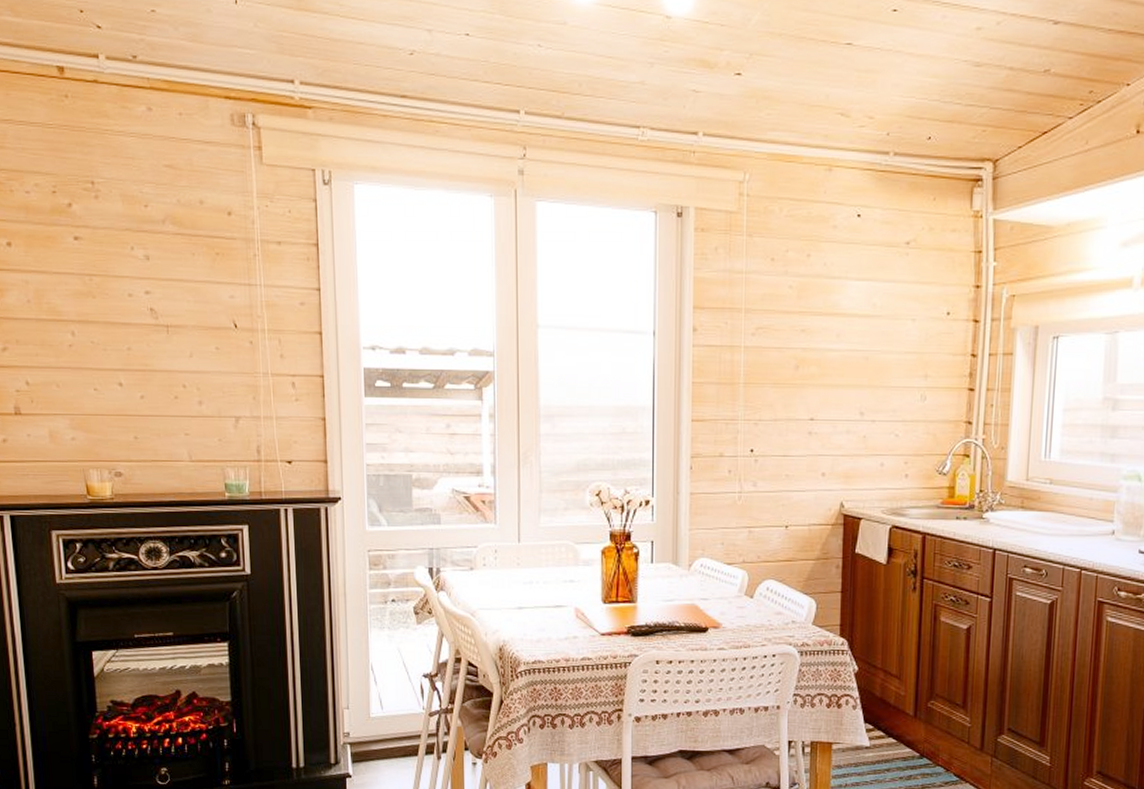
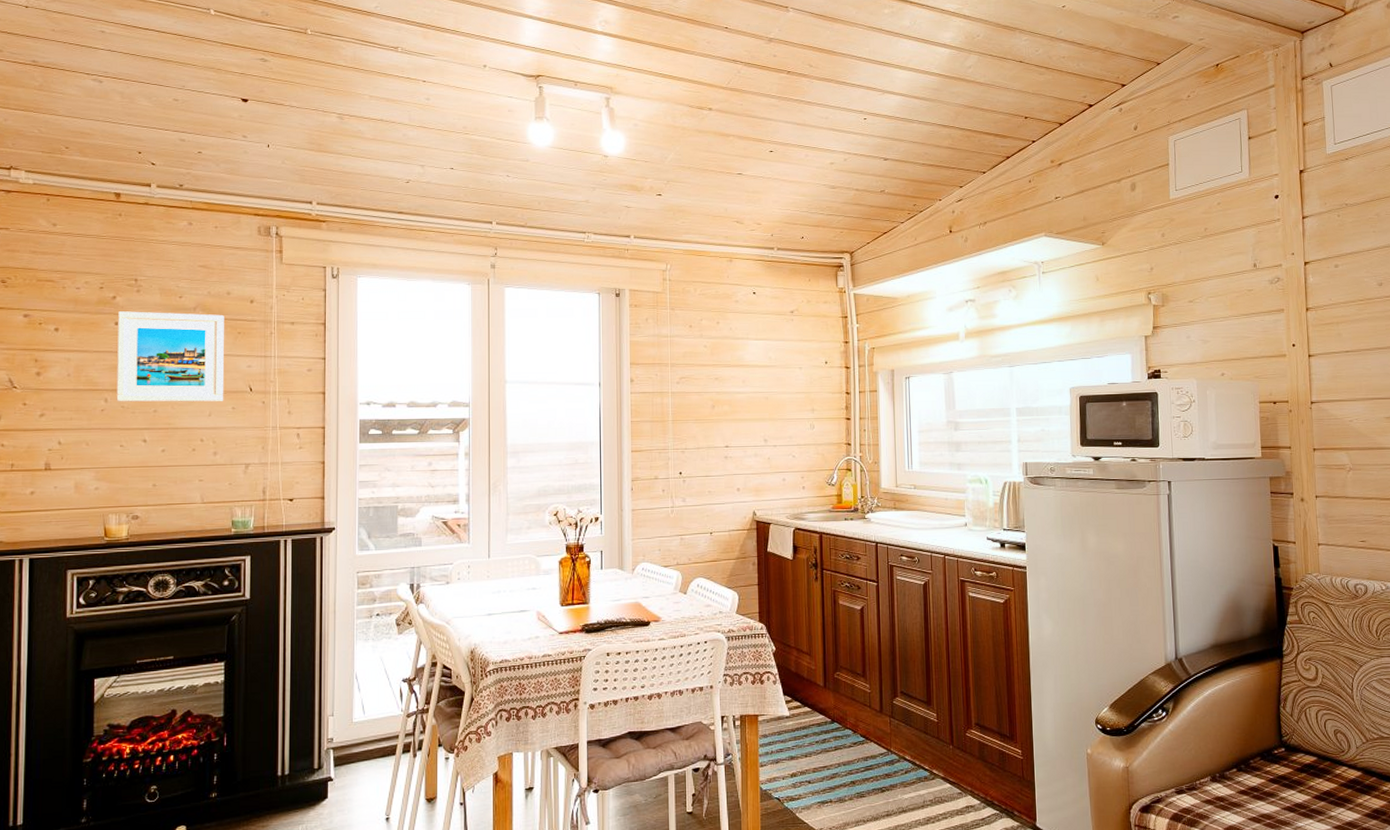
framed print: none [76,223,206,341] -> present [116,311,224,402]

